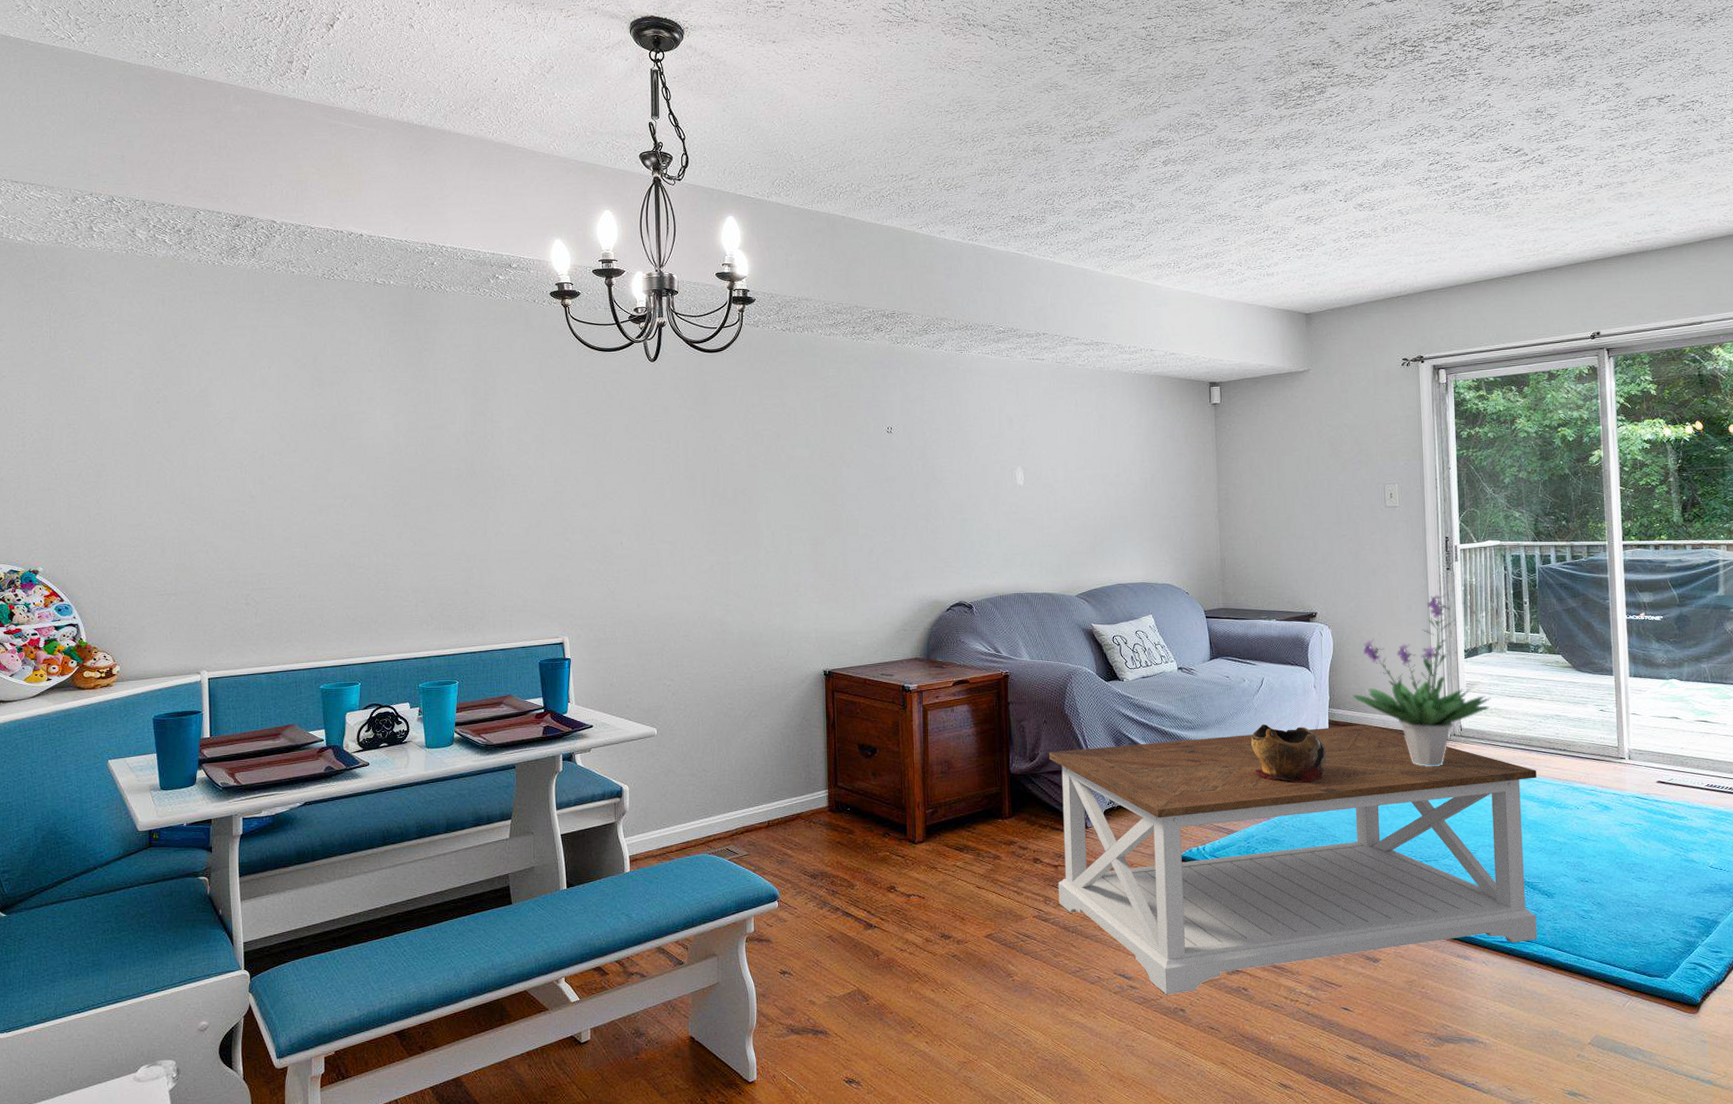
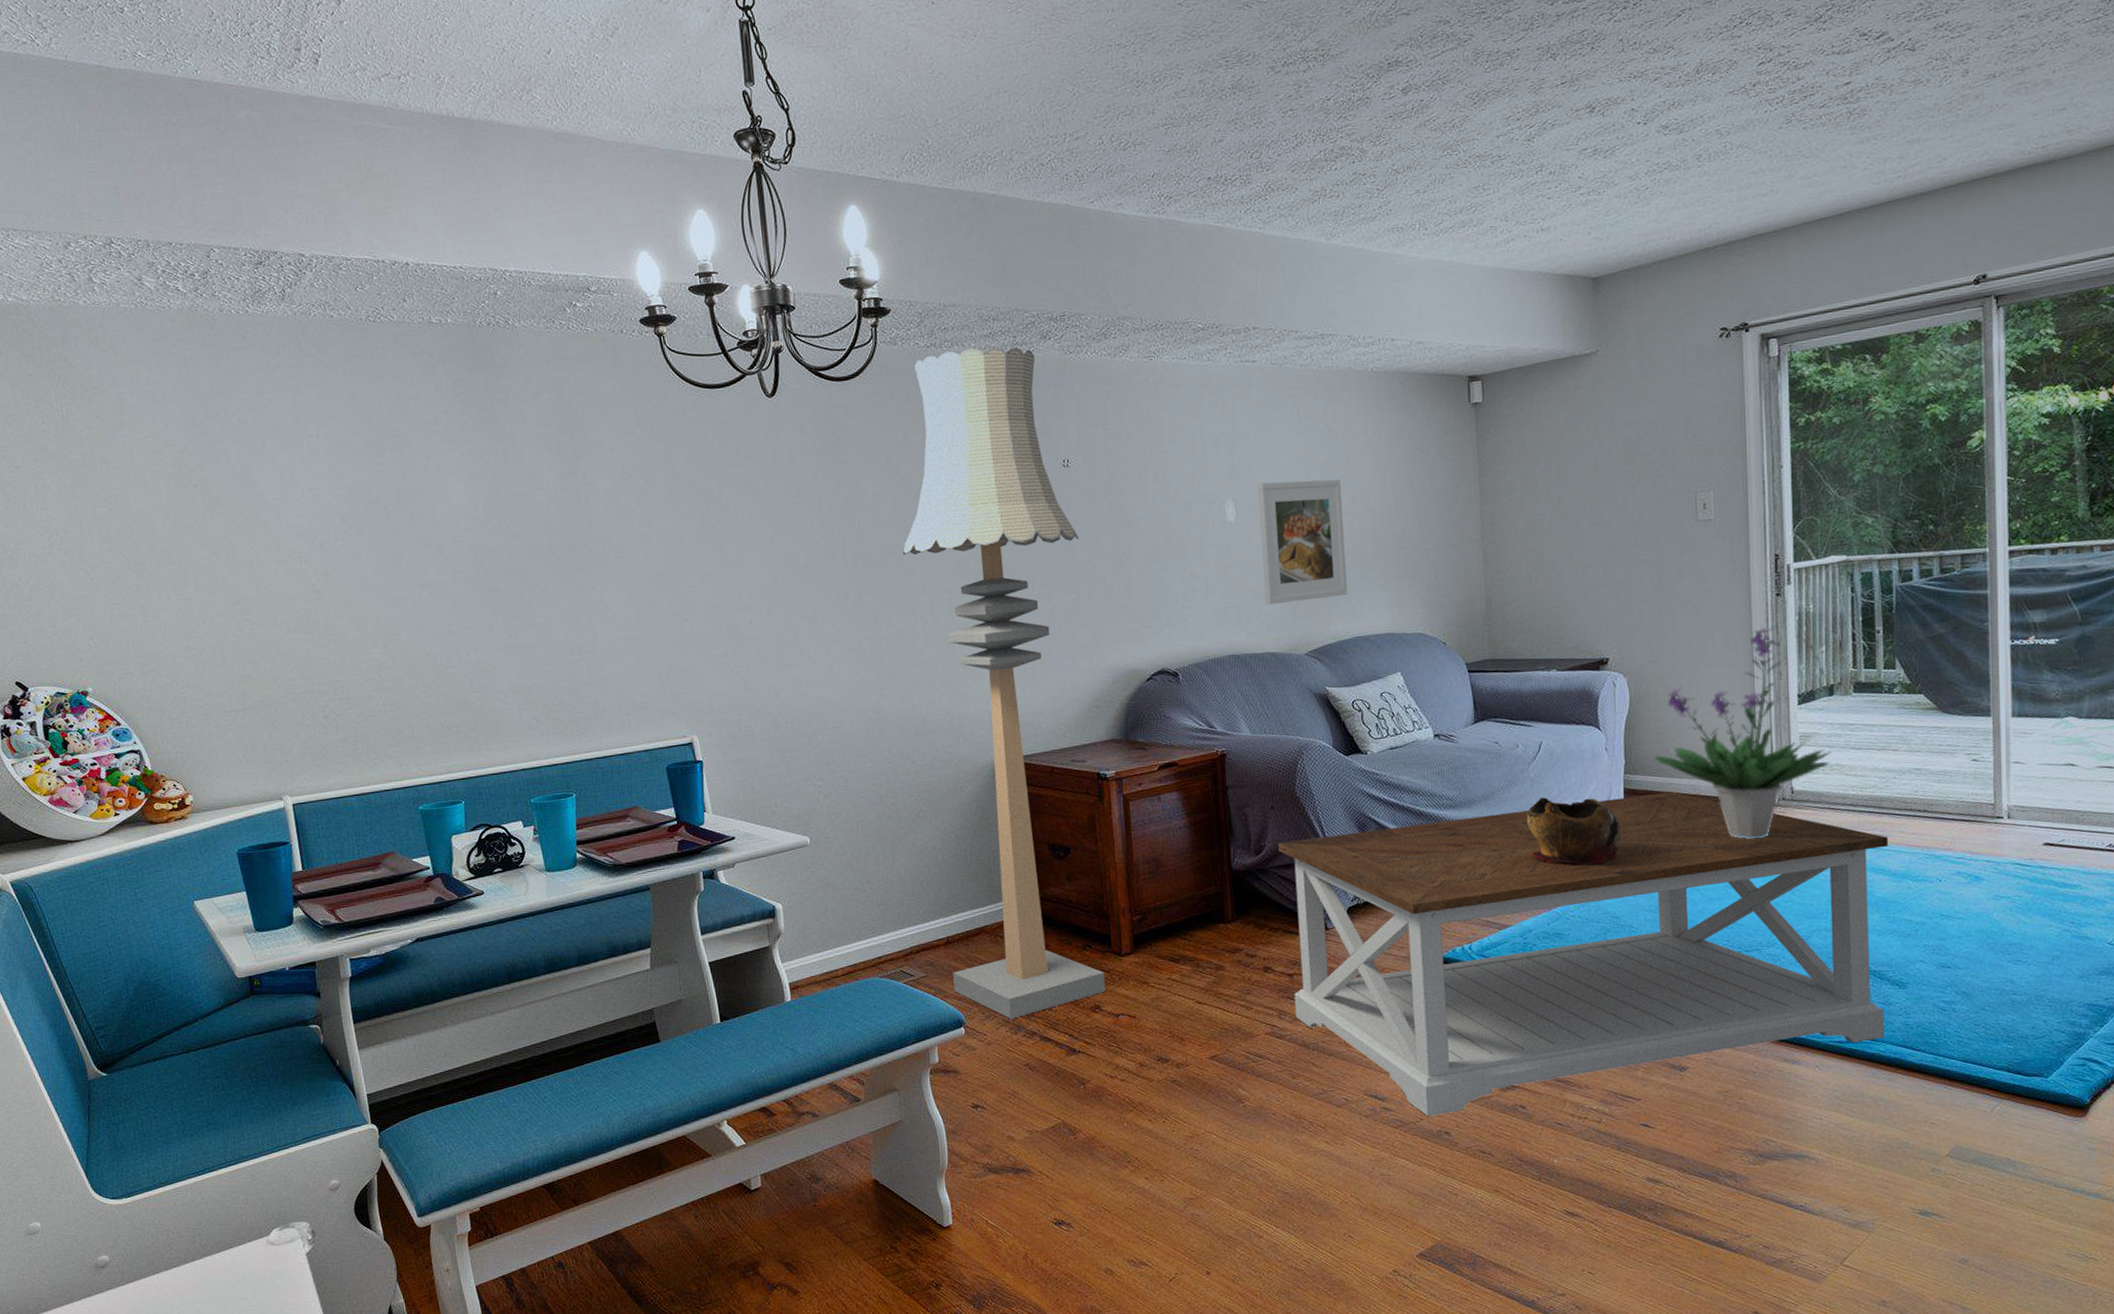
floor lamp: none [752,334,900,895] -> present [903,346,1106,1019]
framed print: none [1042,455,1112,554] -> present [1257,479,1348,605]

